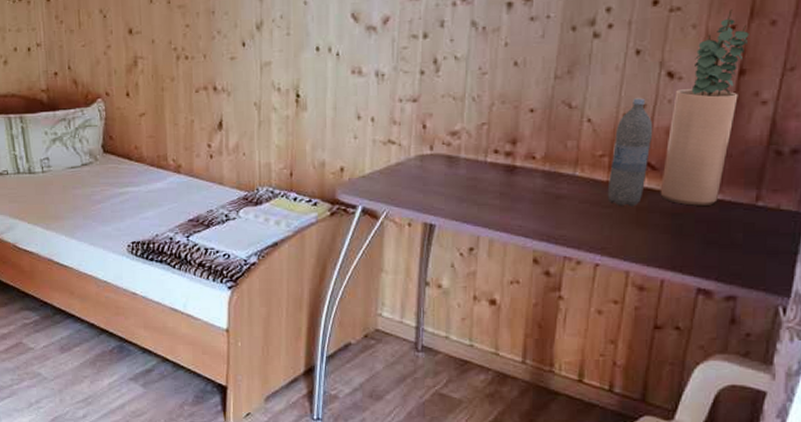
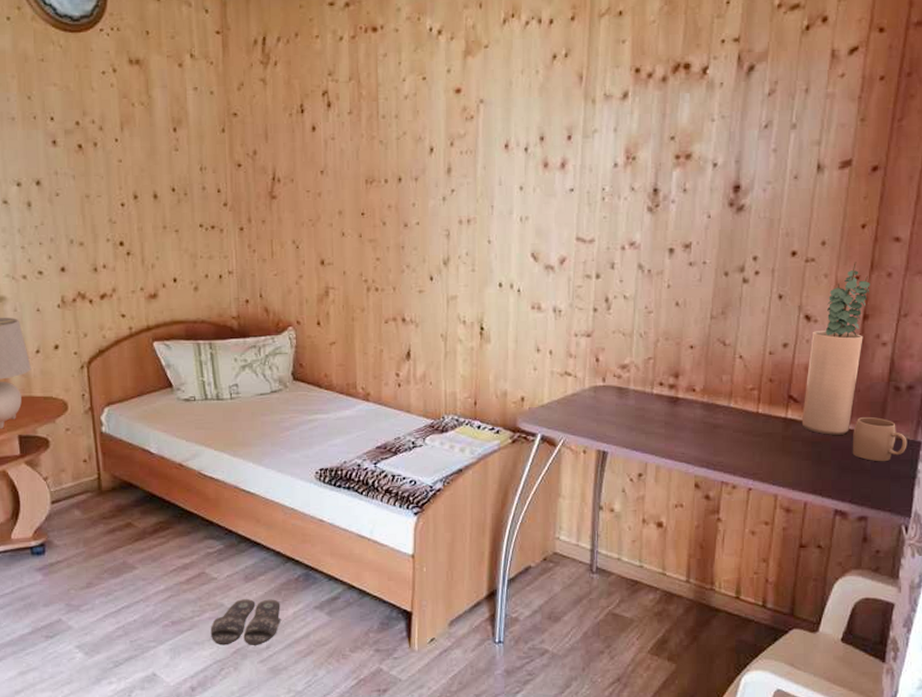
slippers: none [29,369,97,414] -> present [210,599,282,645]
water bottle: present [607,98,653,207] -> none [757,337,795,436]
mug: none [720,186,789,236] -> present [852,417,907,462]

